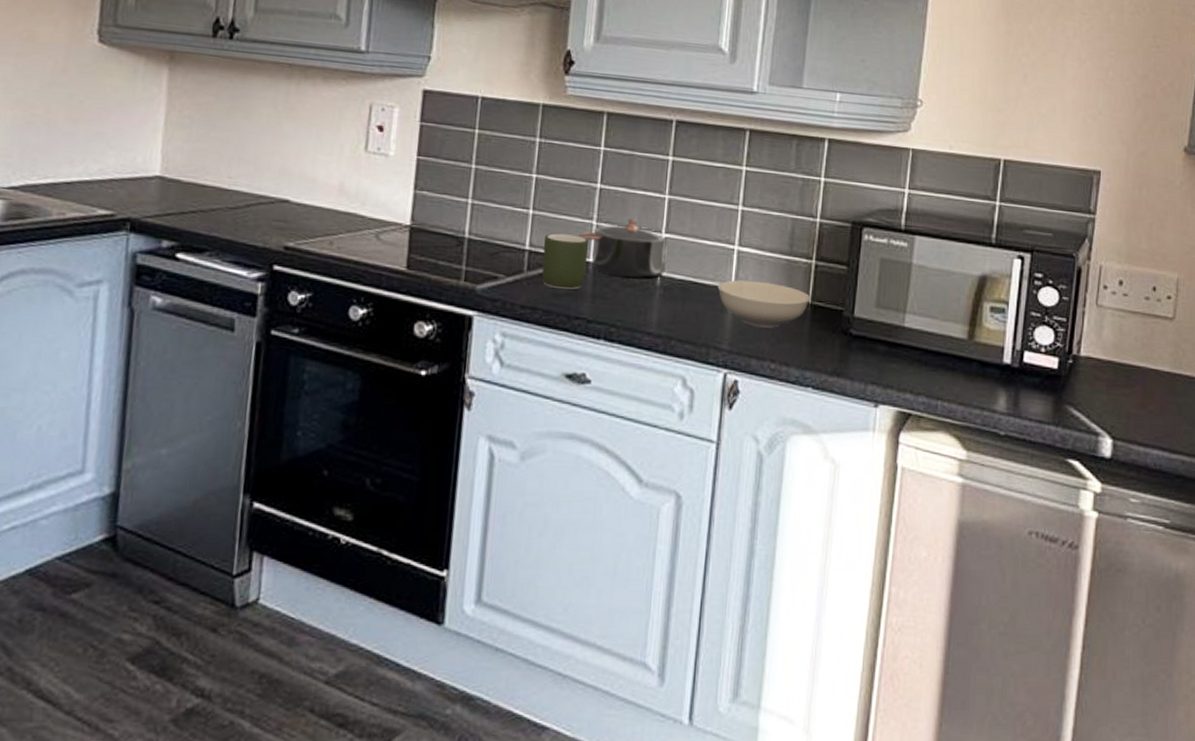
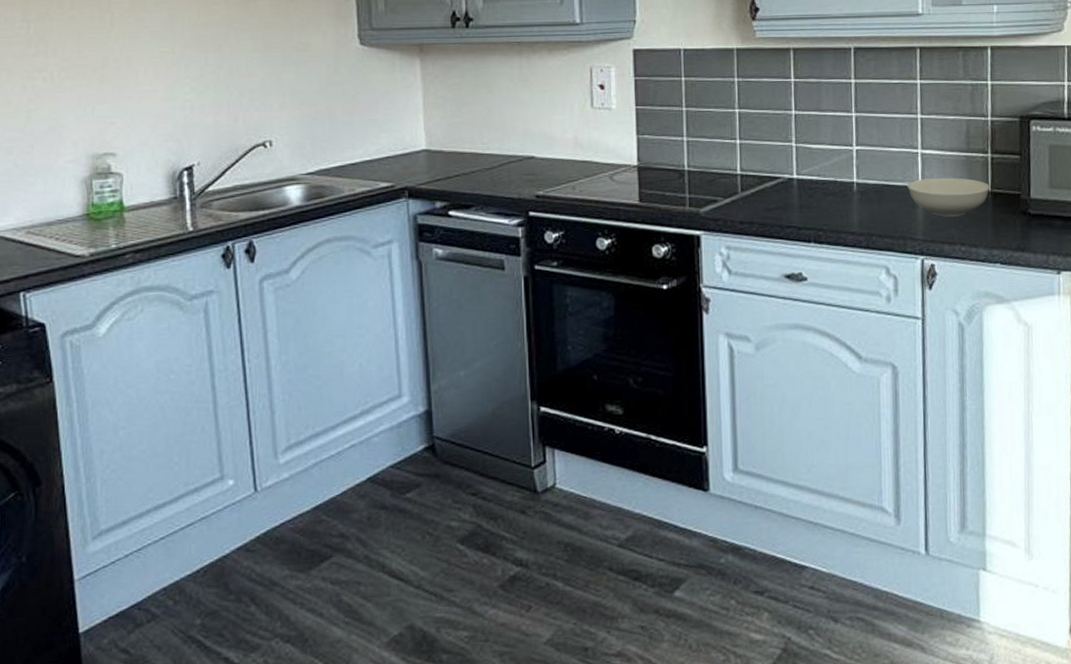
mug: present [541,233,590,291] -> none [752,157,792,205]
cooking pot: present [579,217,670,278] -> none [782,136,860,187]

